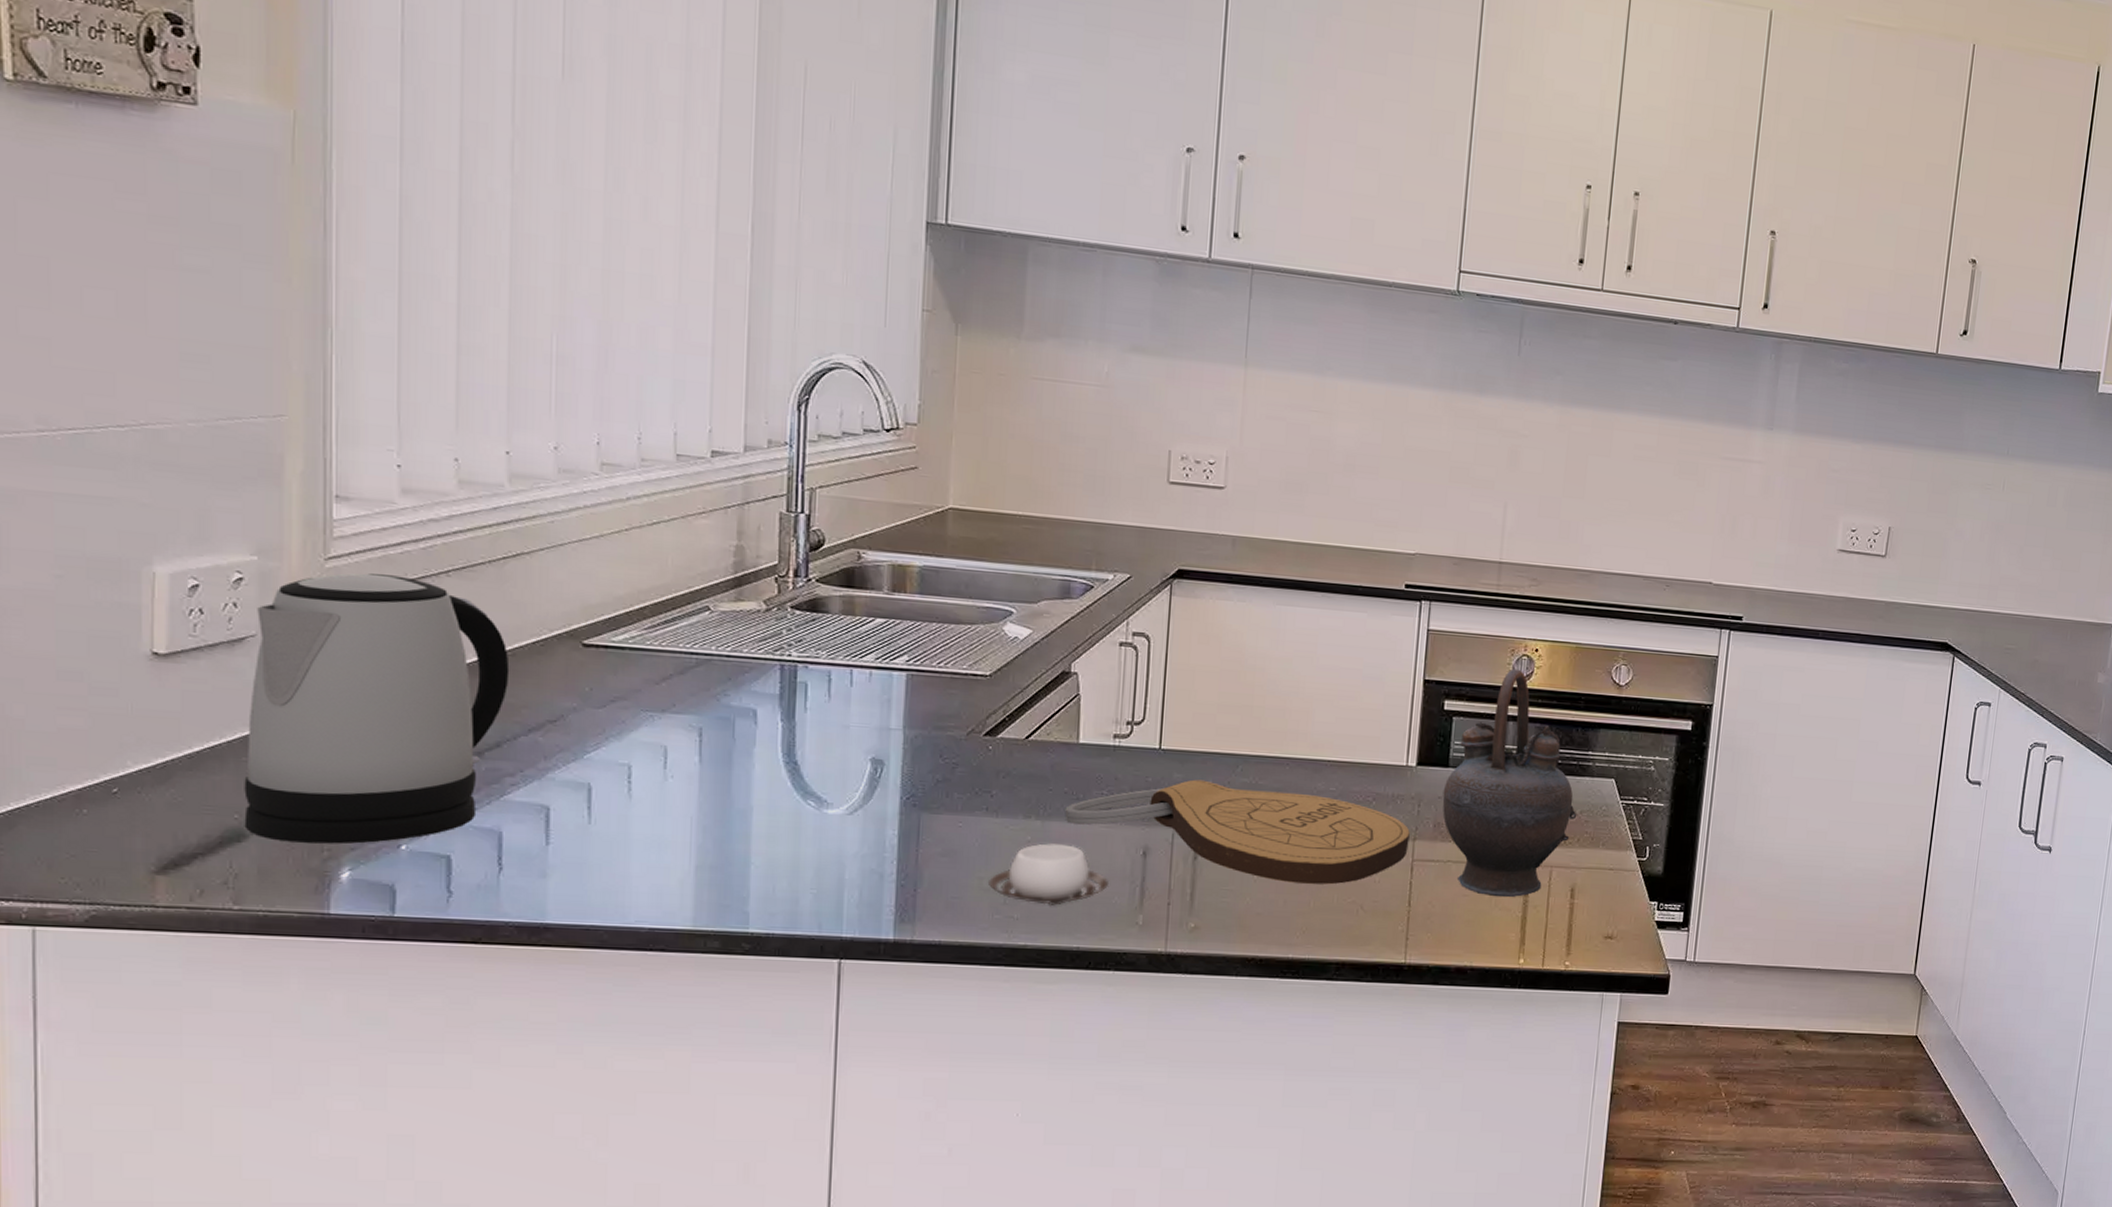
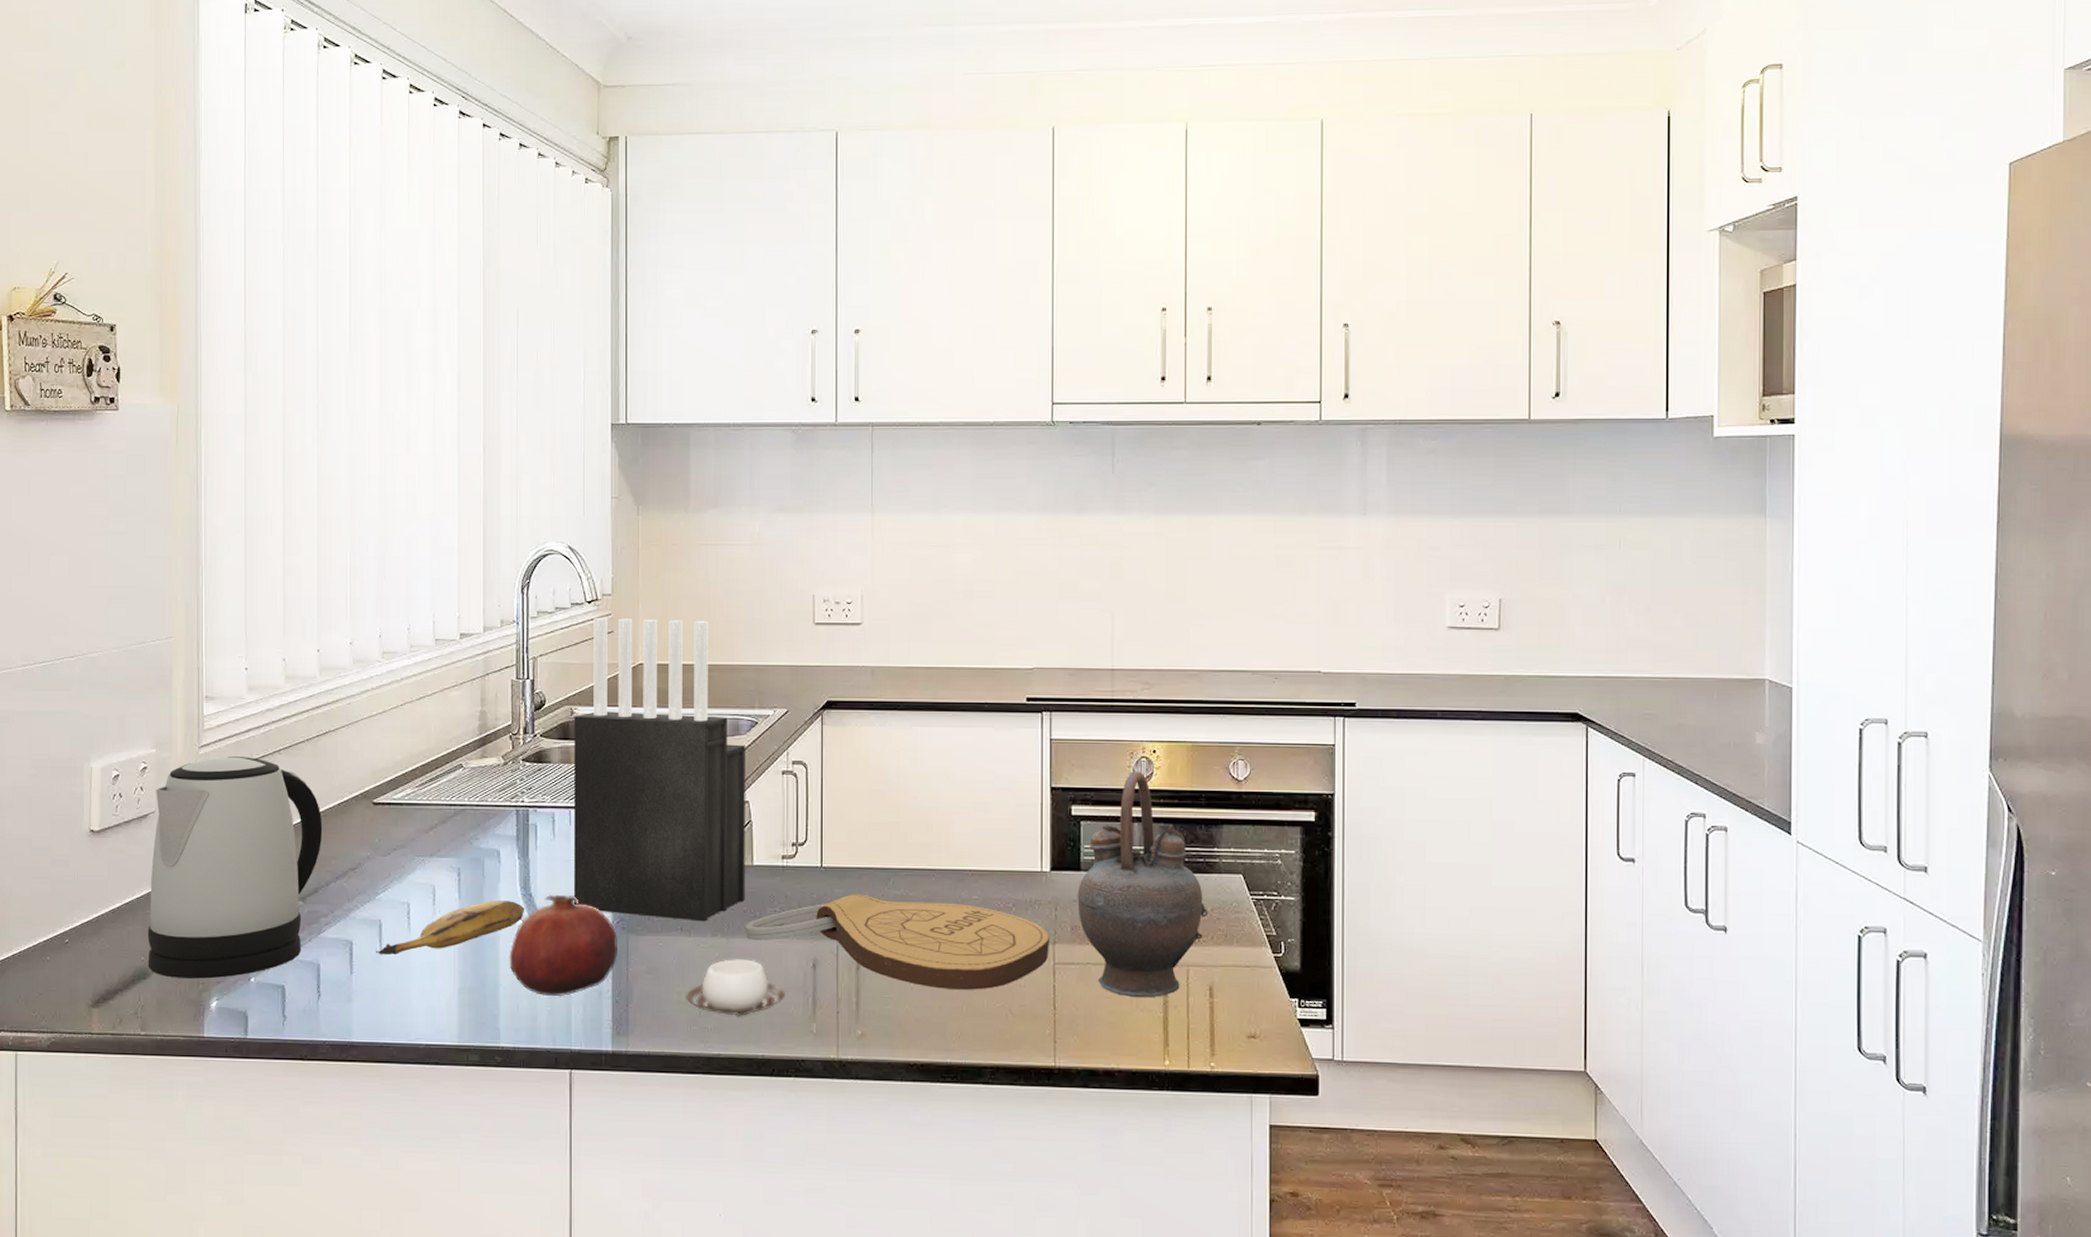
banana: none [582,766,788,825] -> present [376,900,525,956]
fruit: none [764,764,906,879] -> present [509,895,617,997]
knife block: none [853,450,1077,802] -> present [574,618,745,922]

